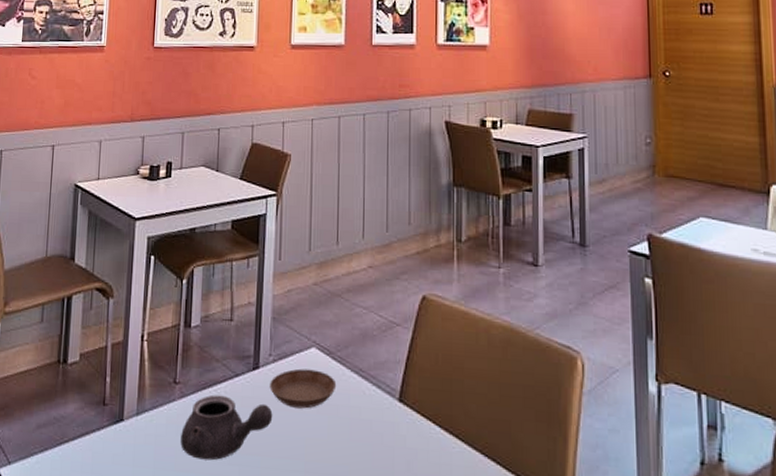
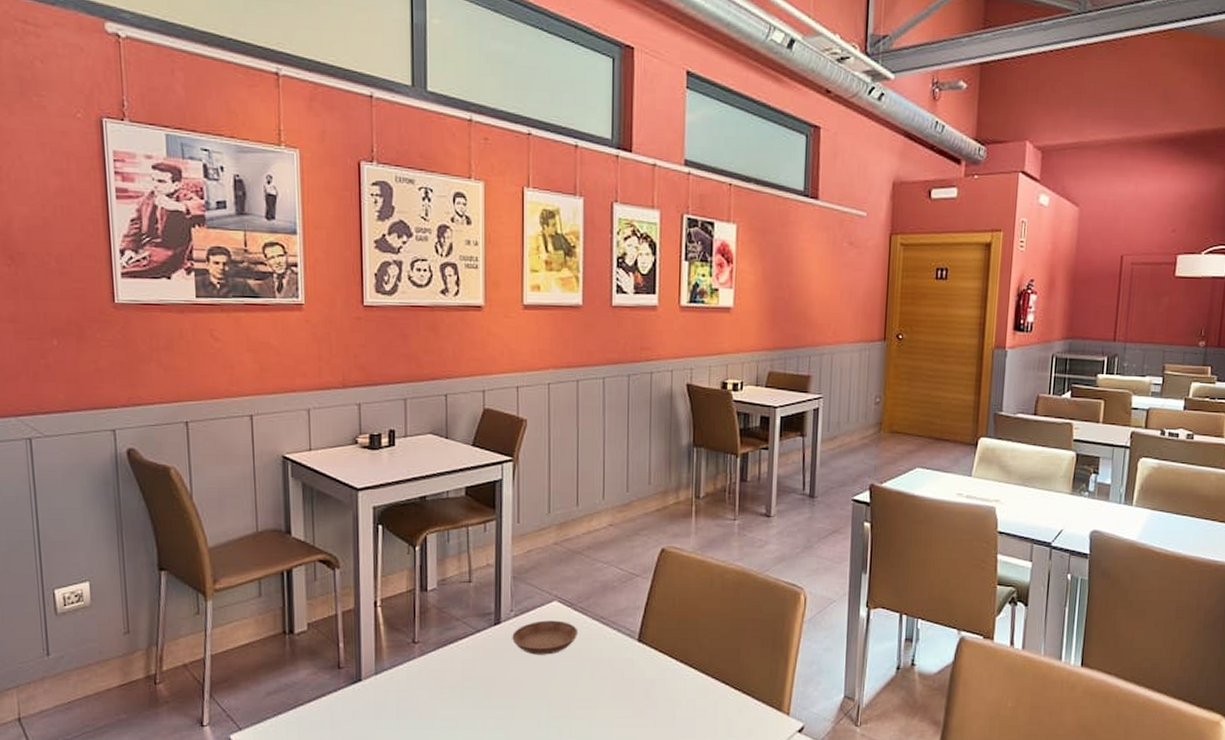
teapot: present [181,394,273,461] -> none [423,650,516,707]

